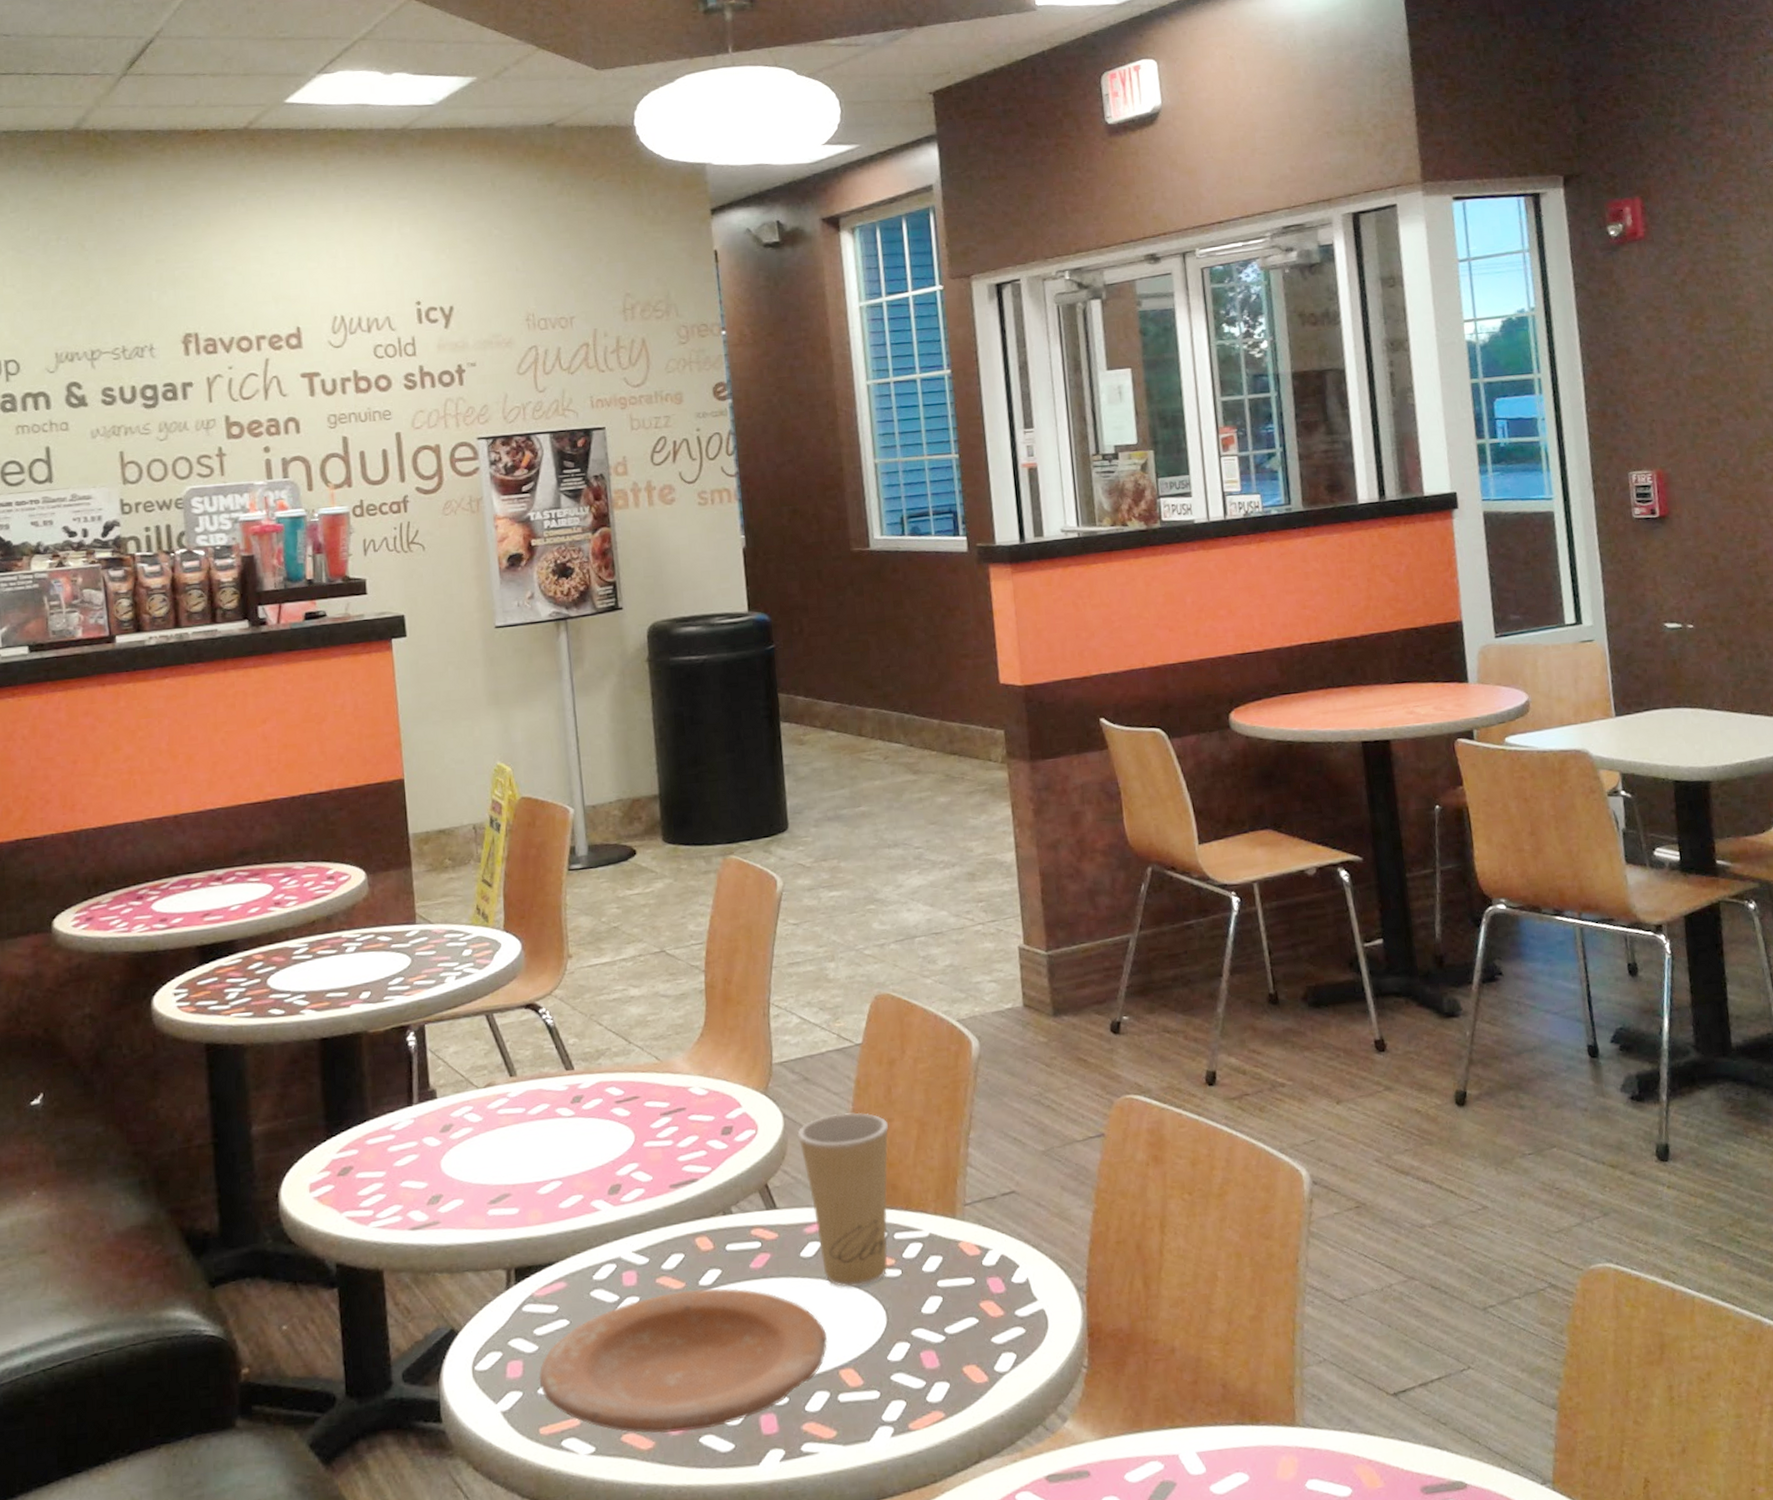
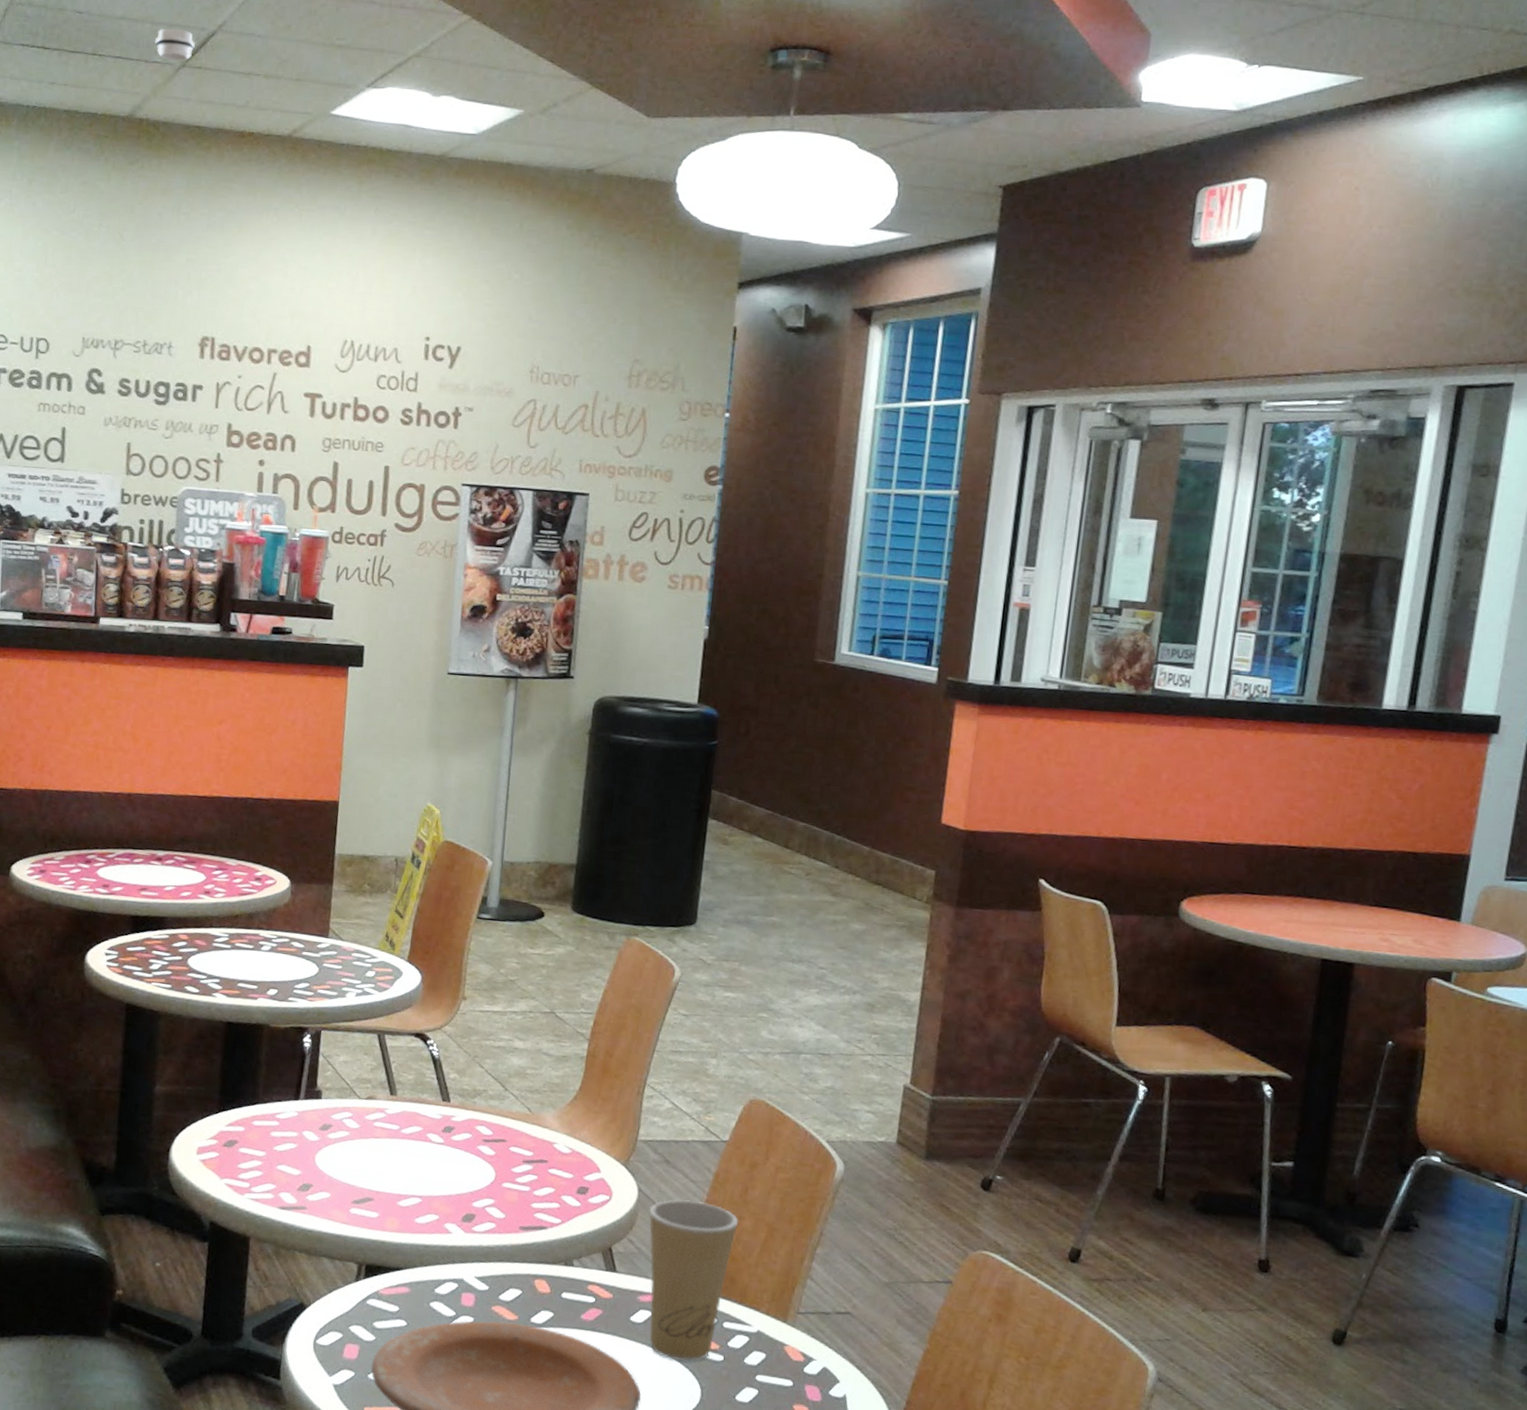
smoke detector: none [91,40,134,71] -> present [155,28,195,61]

